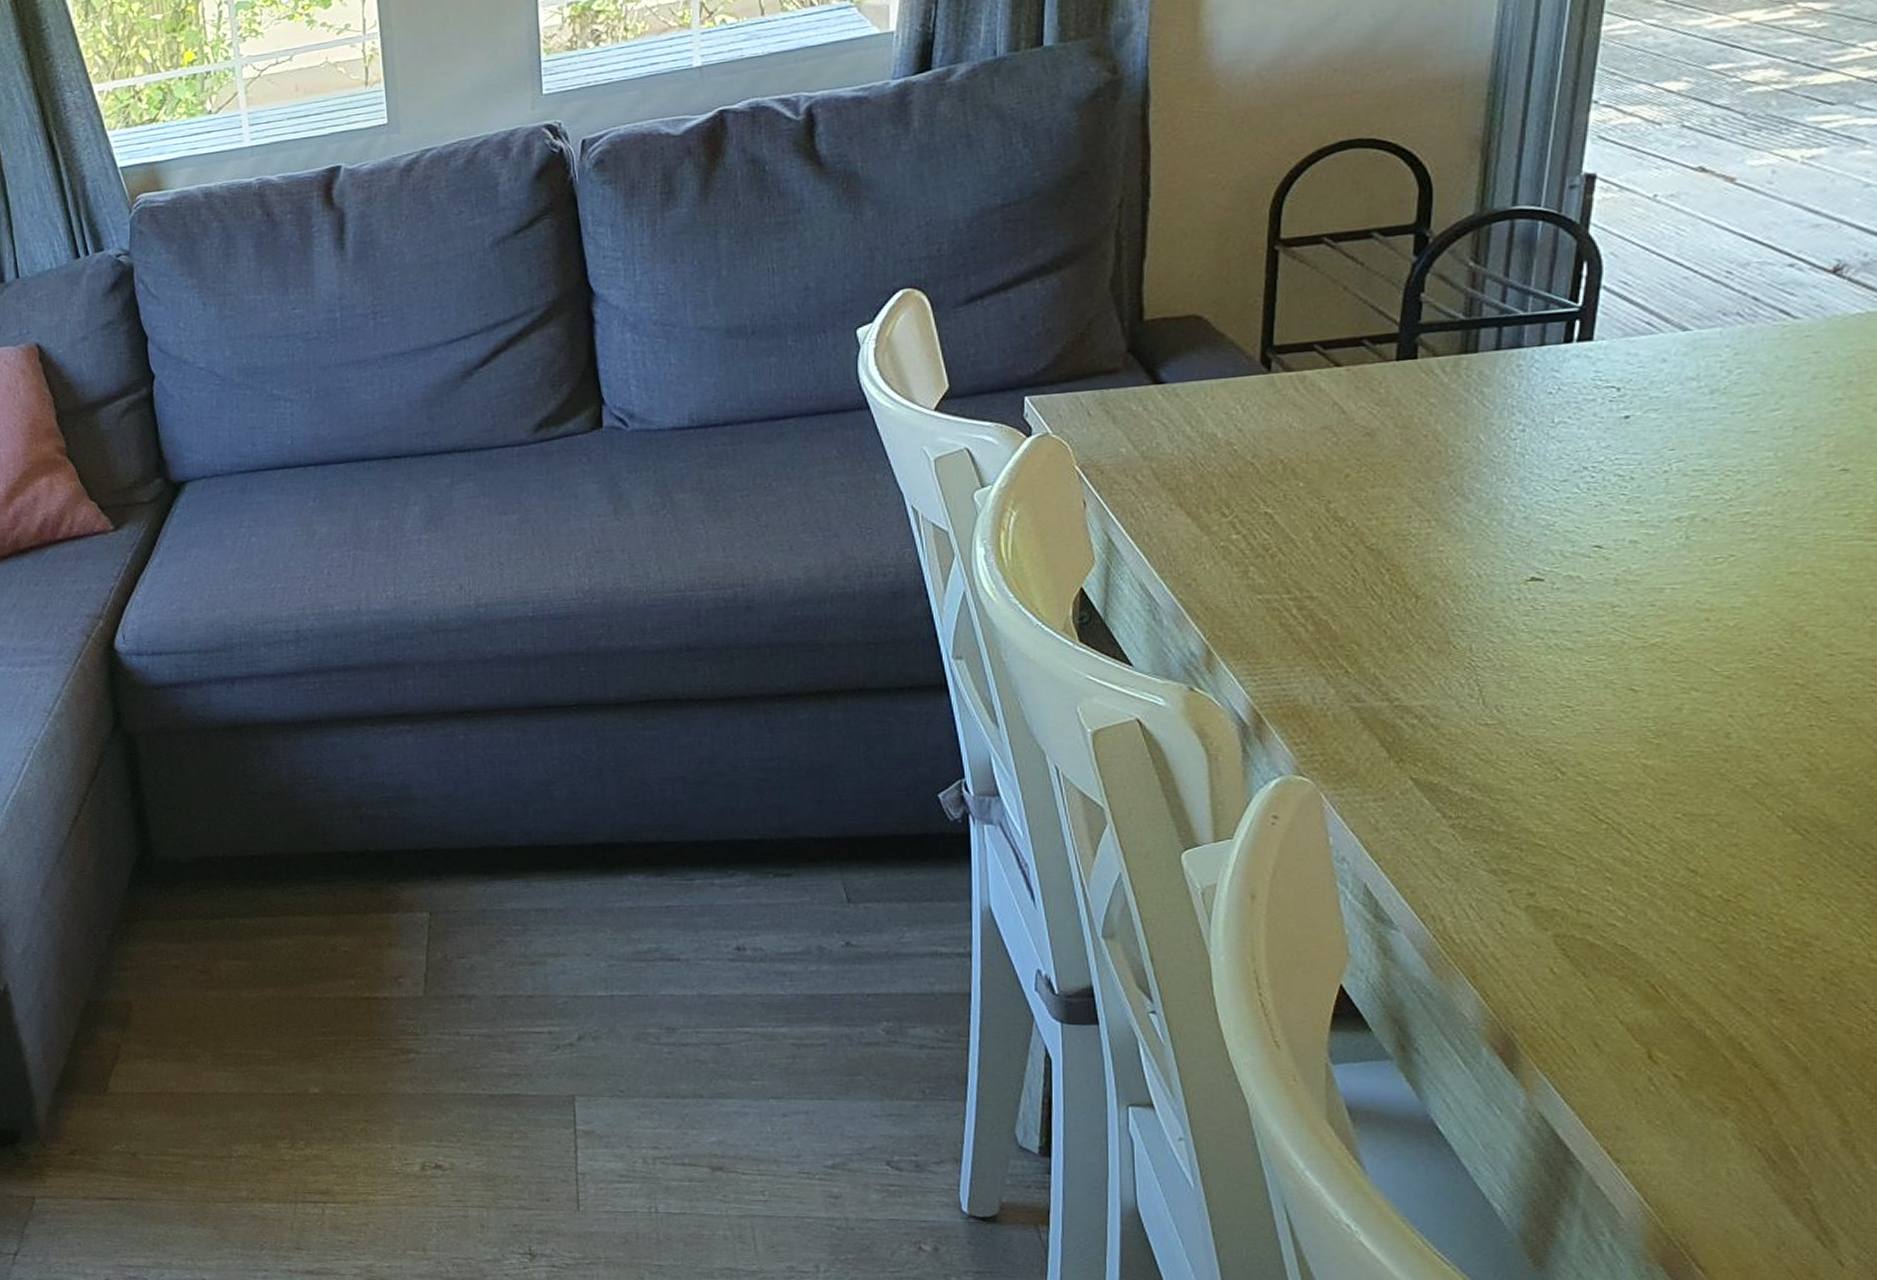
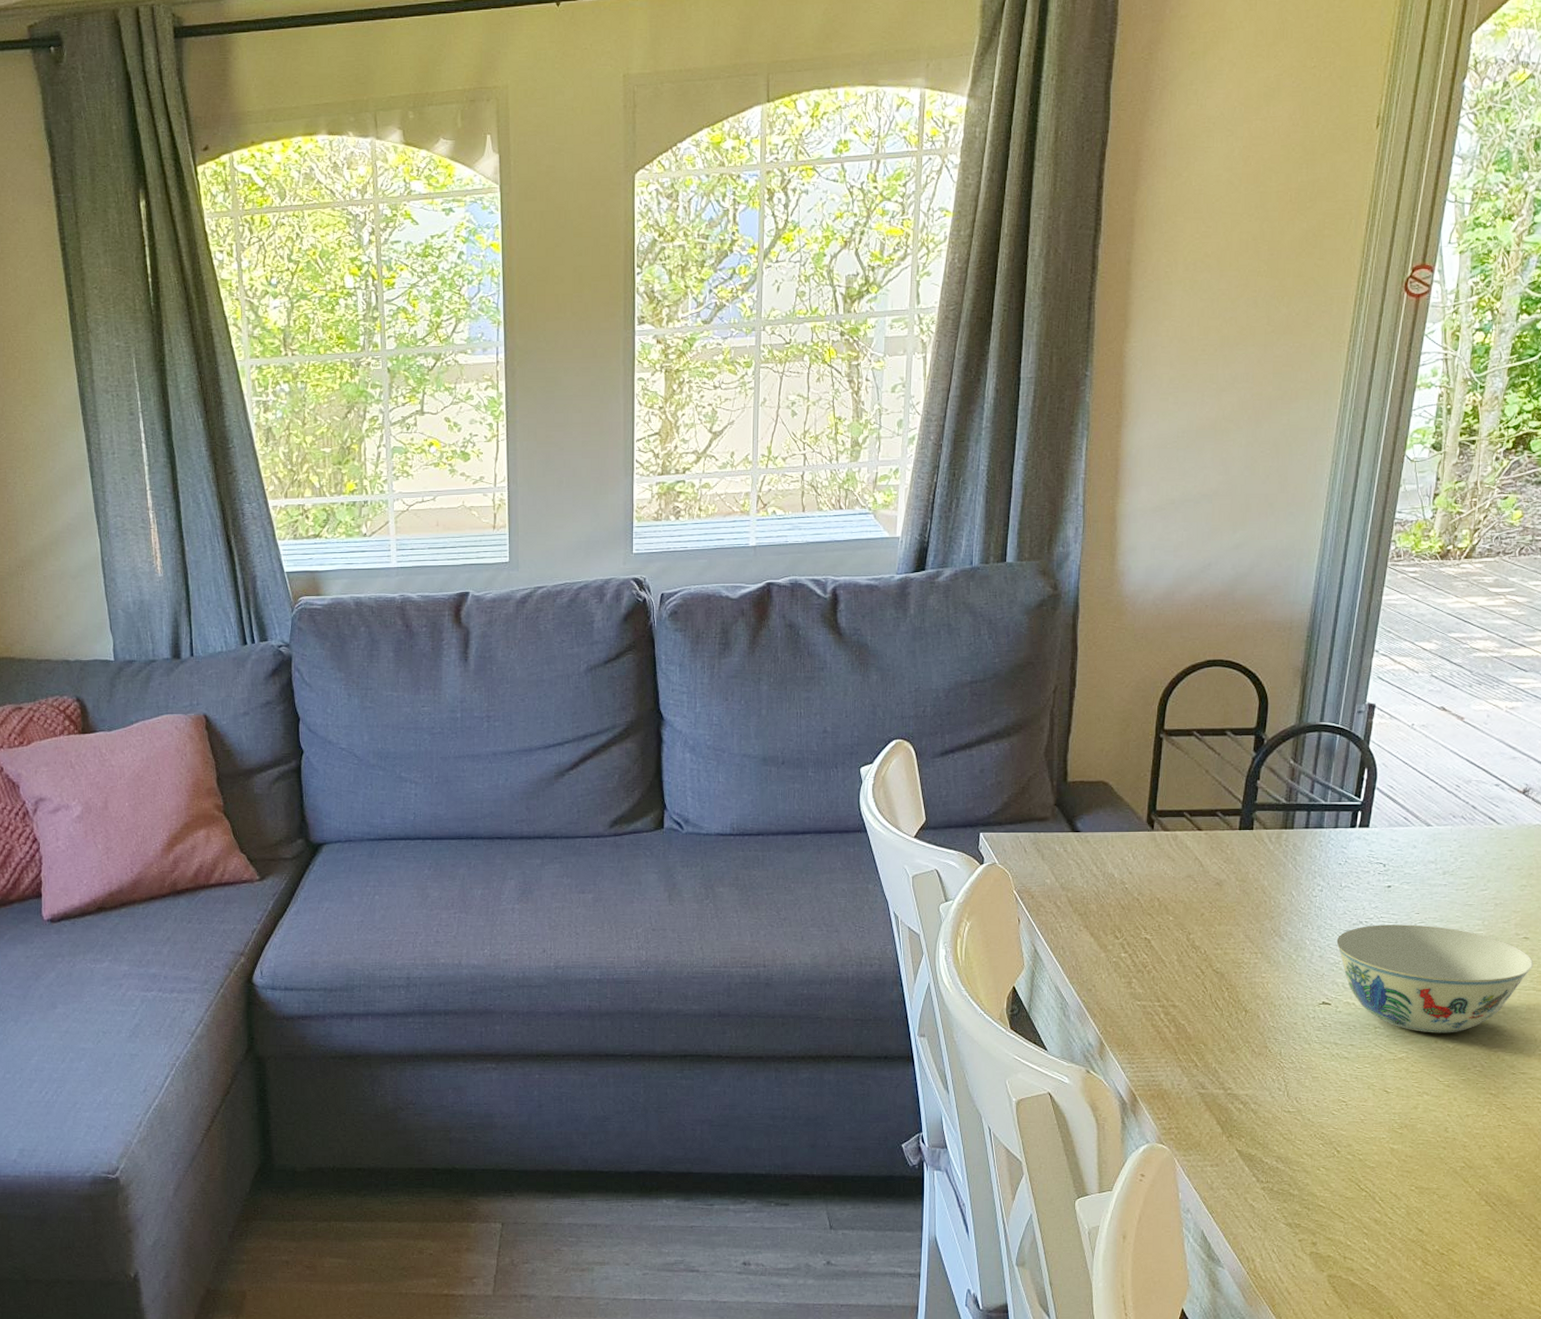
bowl: none [1549,464,1858,609] -> present [1336,924,1534,1033]

